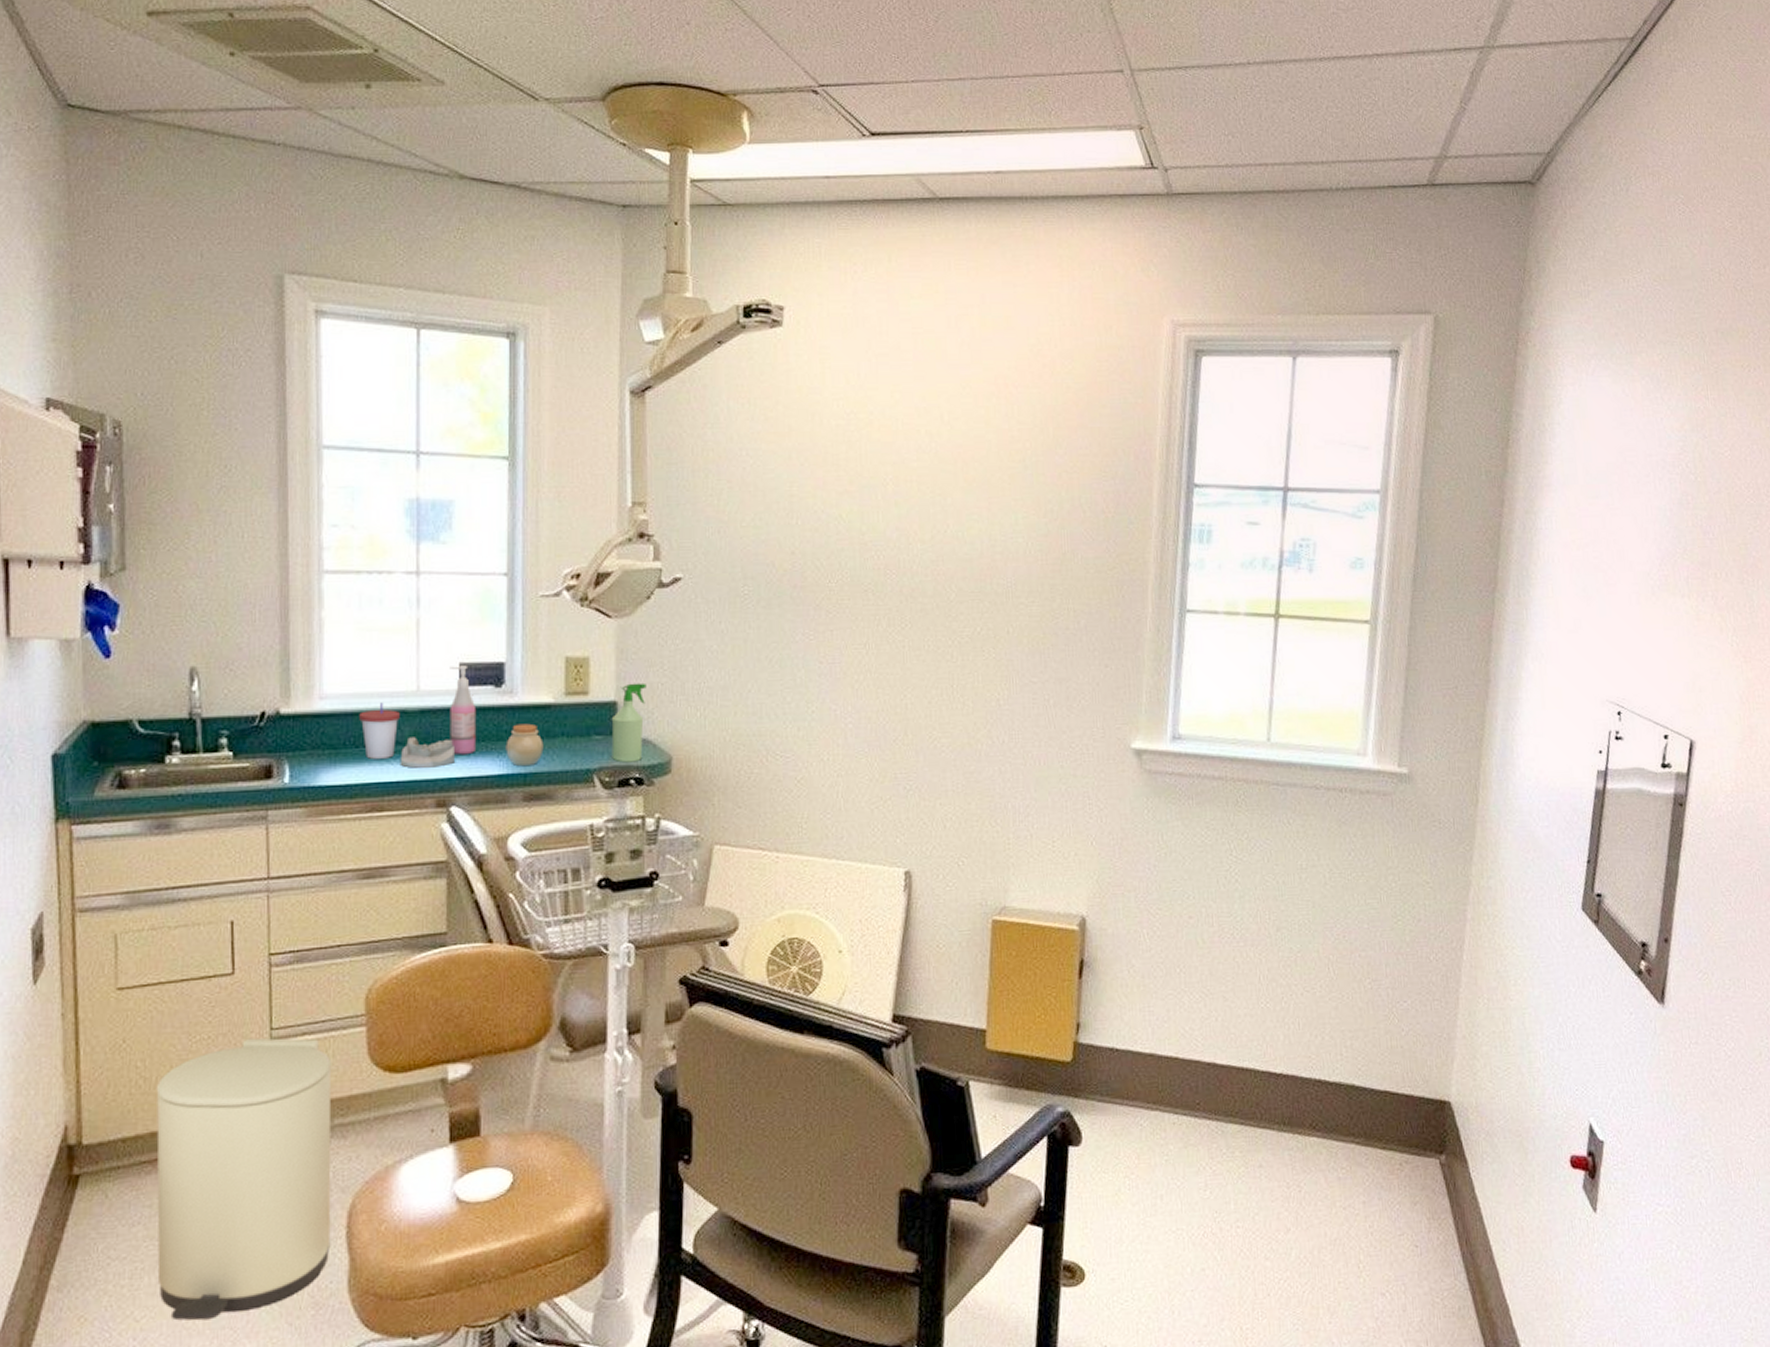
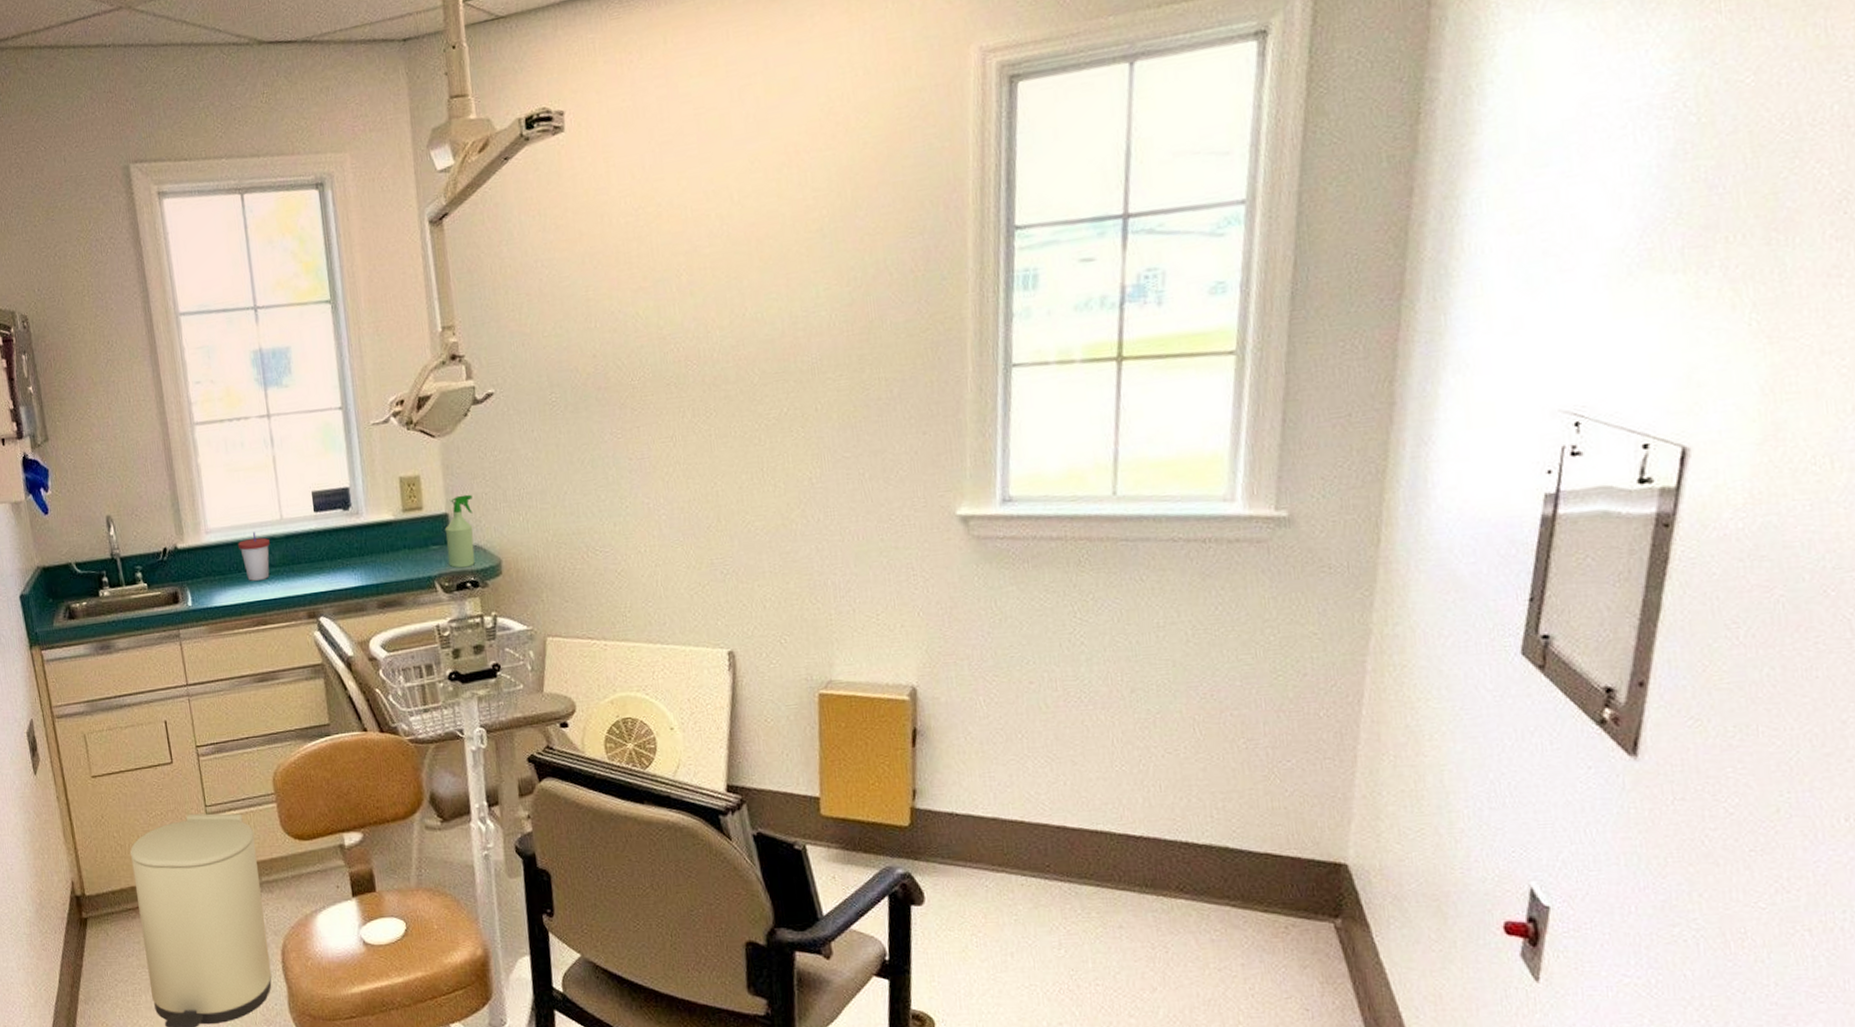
dental model: present [400,737,454,768] -> none [274,559,318,587]
soap dispenser: present [449,666,477,755] -> none [304,493,334,573]
jar: present [506,723,544,767] -> none [358,540,390,579]

